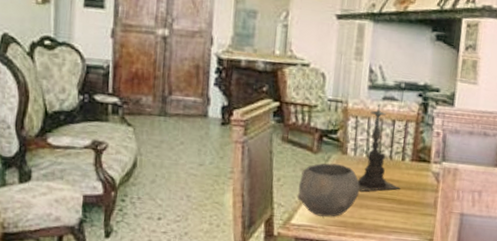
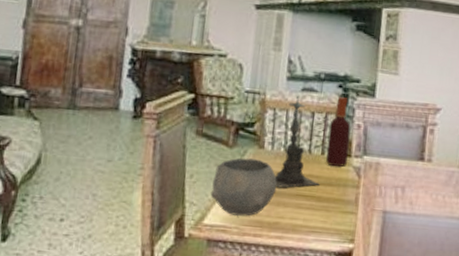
bottle: none [406,106,431,172] -> present [325,97,351,167]

